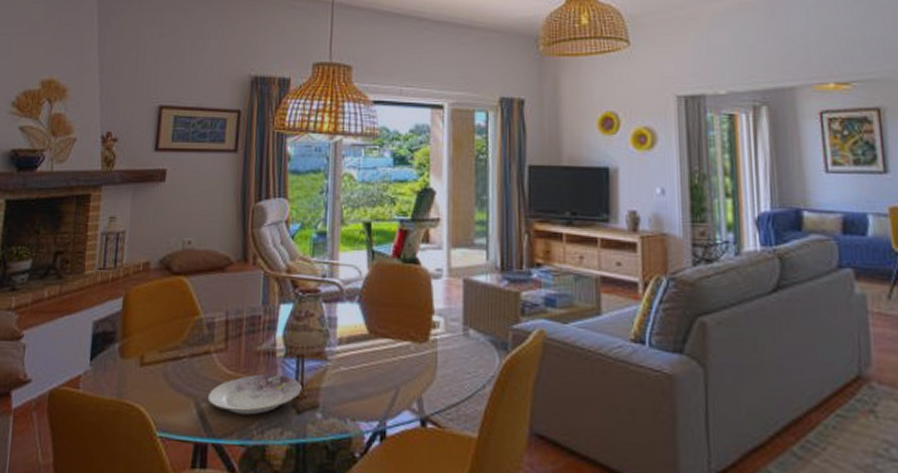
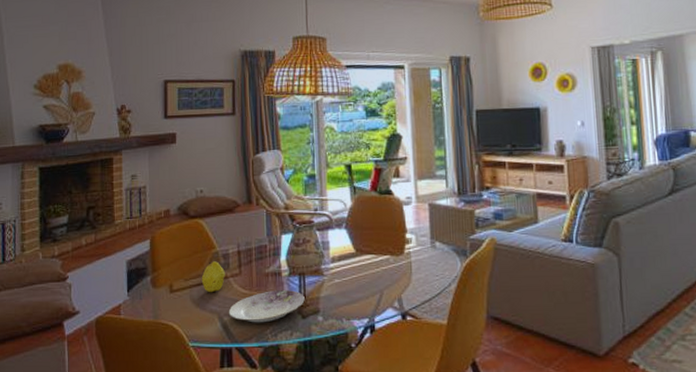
fruit: none [178,330,208,371] -> present [201,261,225,293]

